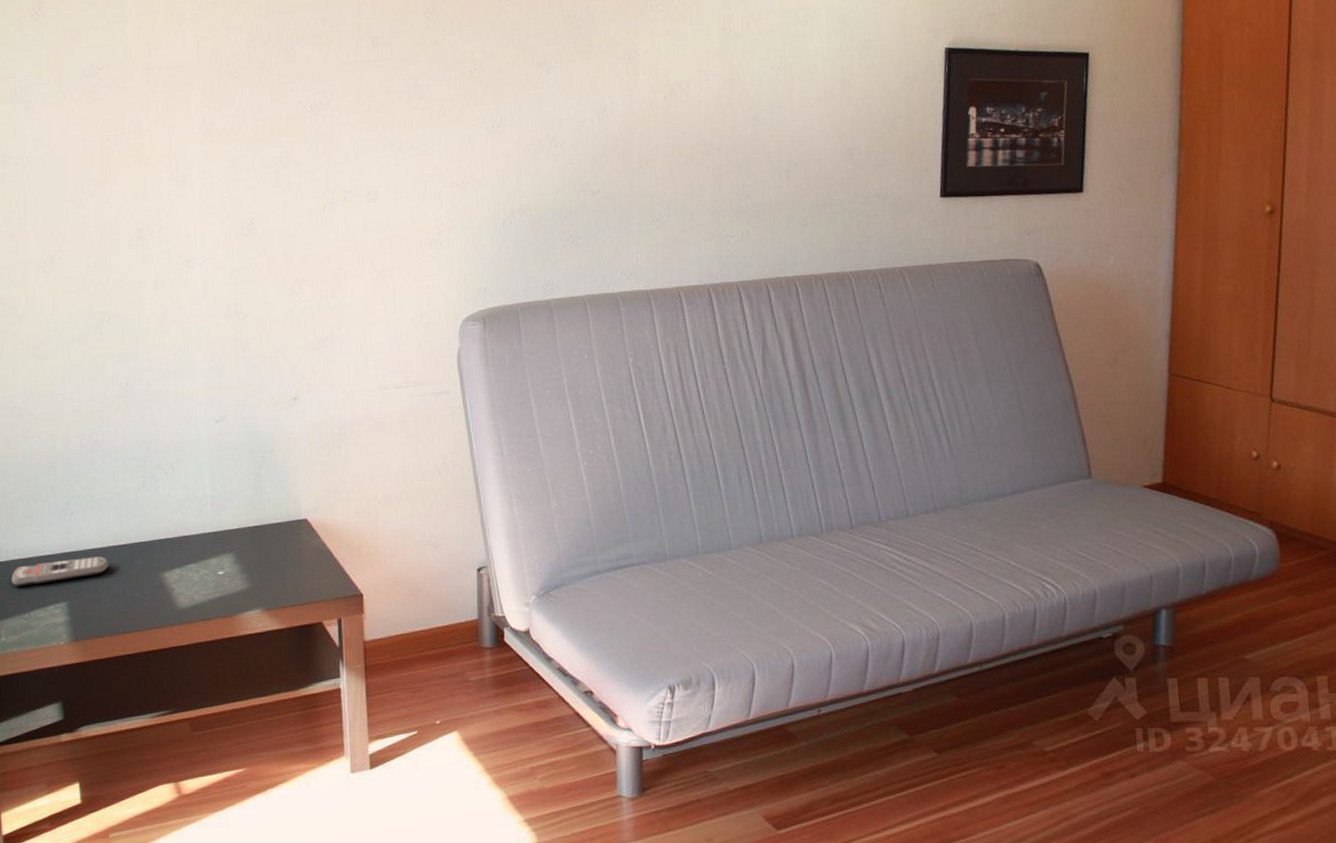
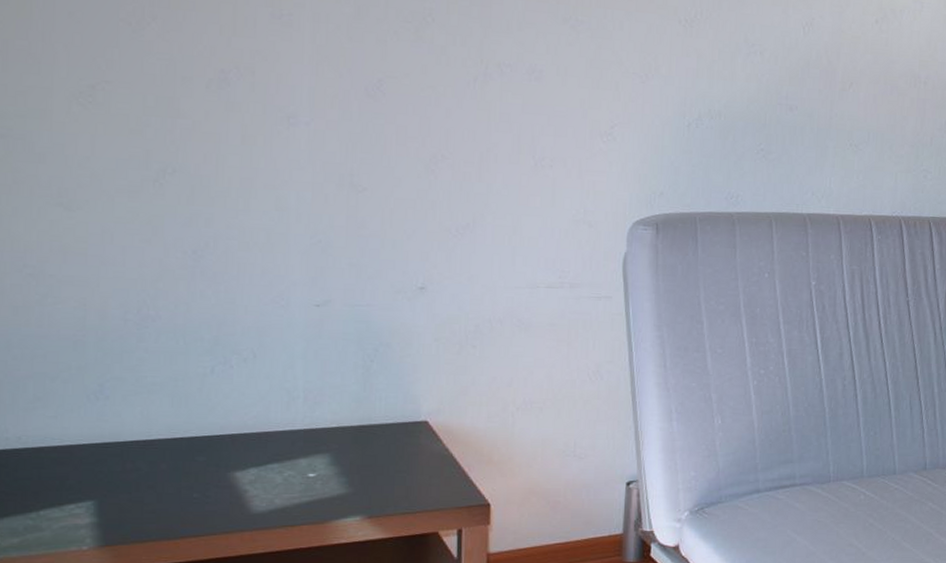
remote control: present [11,556,109,587] -> none [11,450,158,481]

